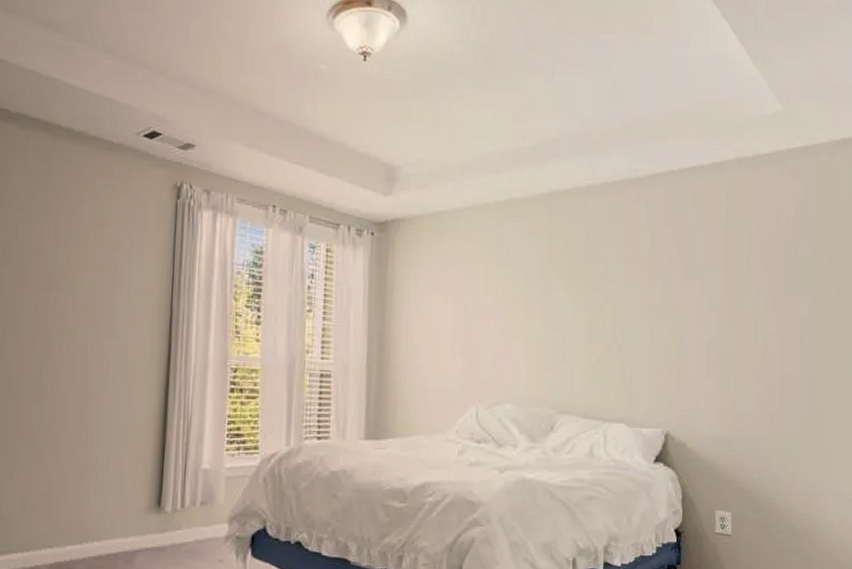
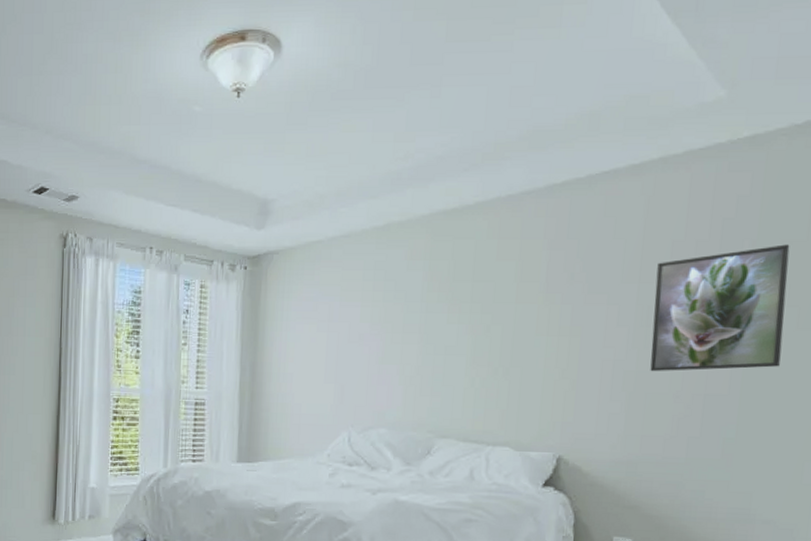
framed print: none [737,243,837,353] -> present [650,244,790,372]

